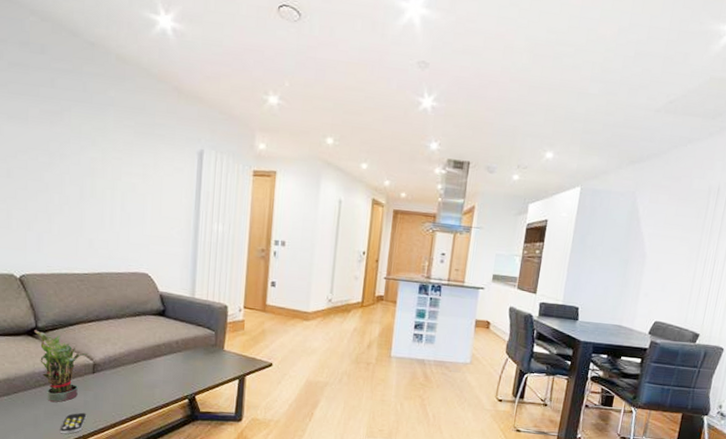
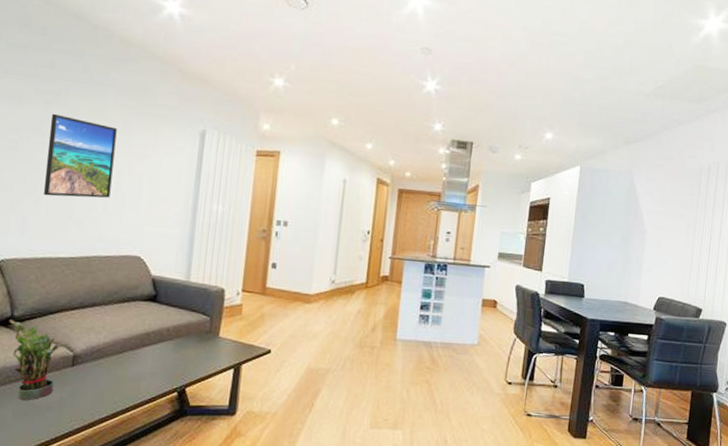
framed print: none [54,133,119,217] -> present [43,113,117,198]
remote control: present [59,412,87,434] -> none [28,411,62,437]

